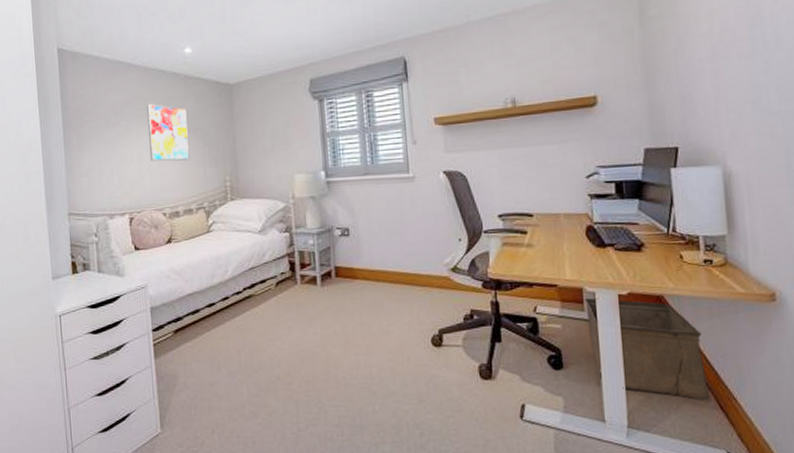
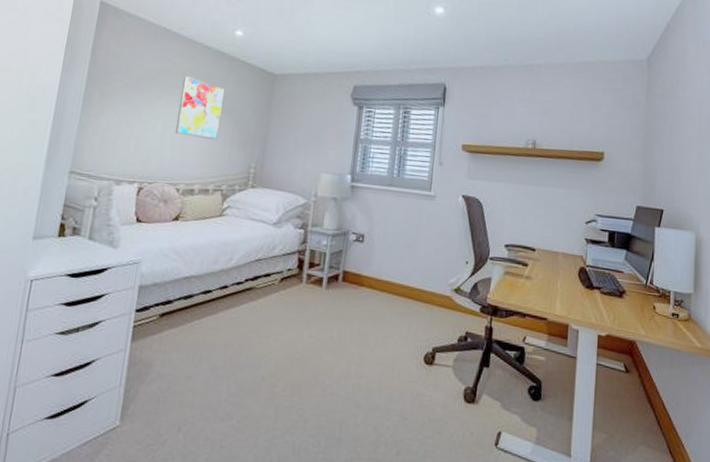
storage bin: present [585,297,711,401] -> none [568,334,663,445]

